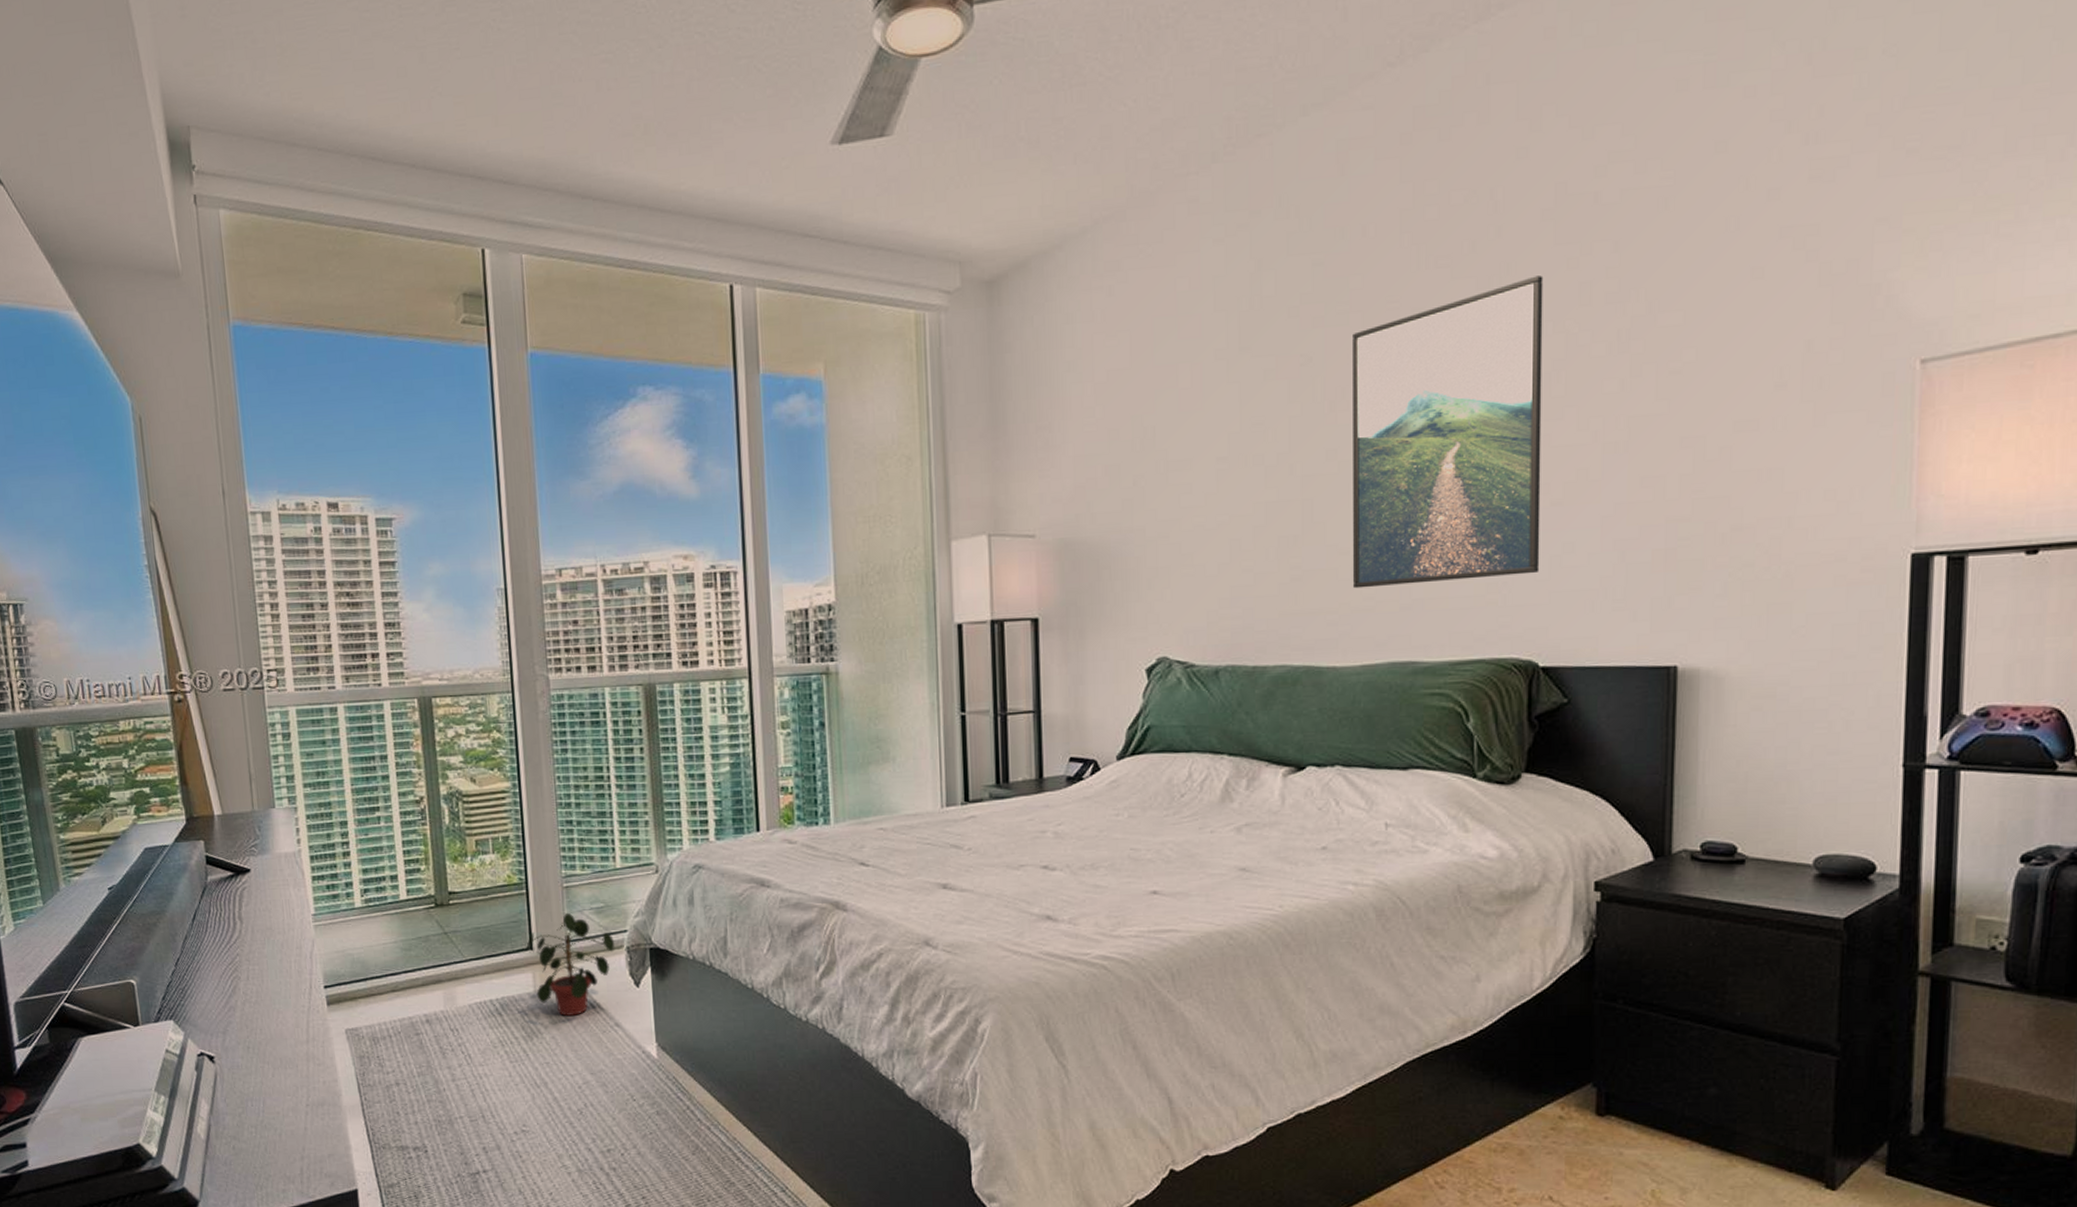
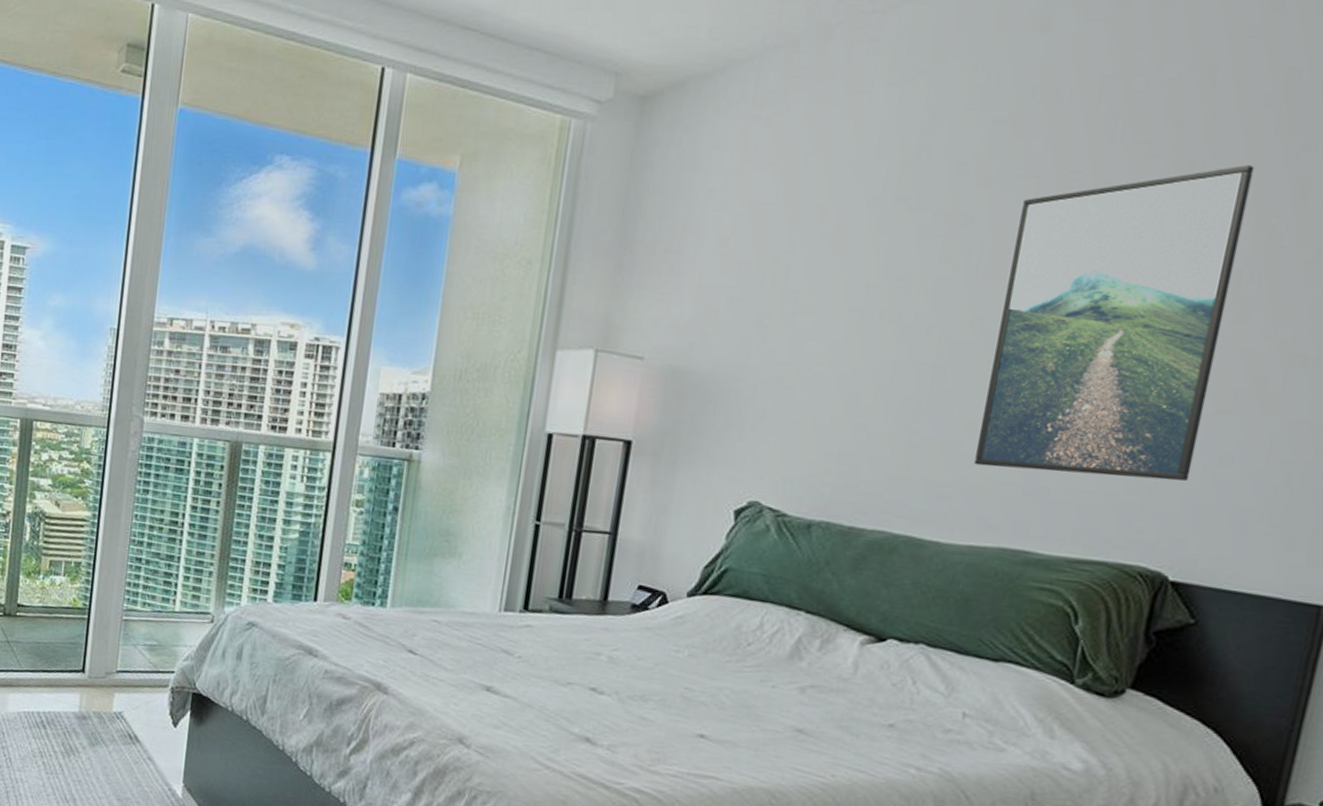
potted plant: present [526,913,615,1016] -> none [79,645,161,743]

